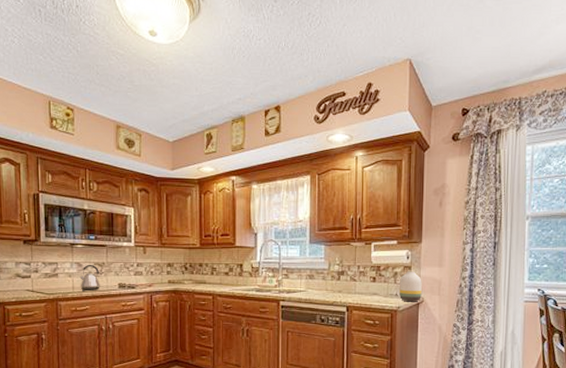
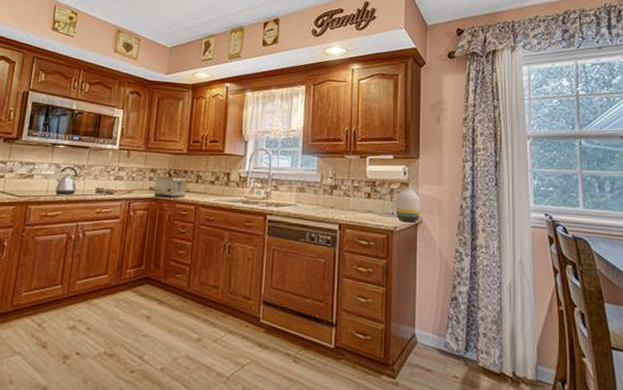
toaster: none [173,271,203,289] -> present [154,177,188,198]

